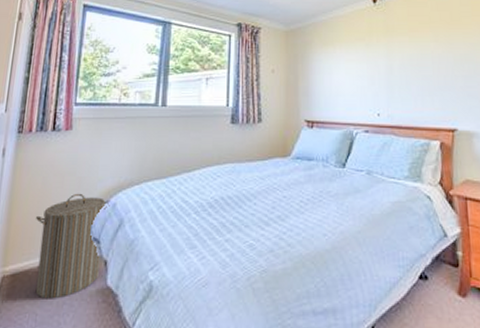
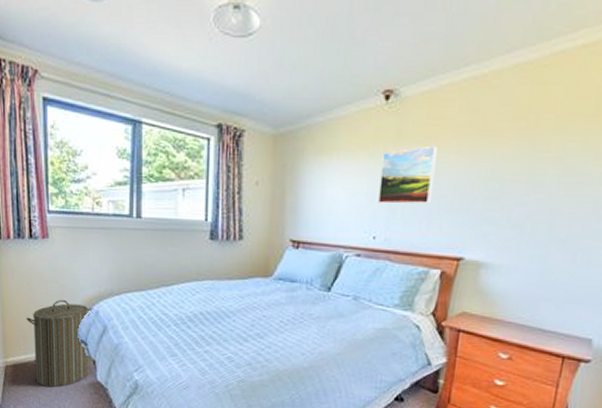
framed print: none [376,36,421,84] -> present [378,145,437,204]

